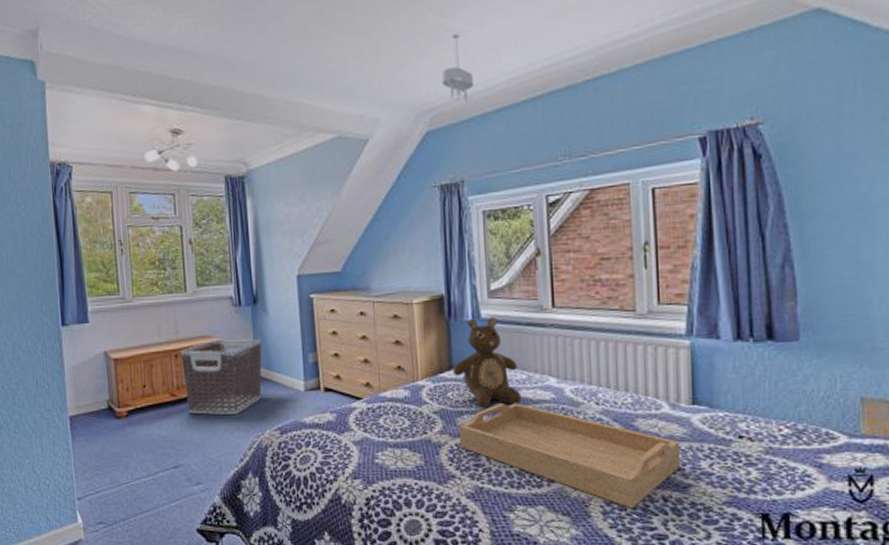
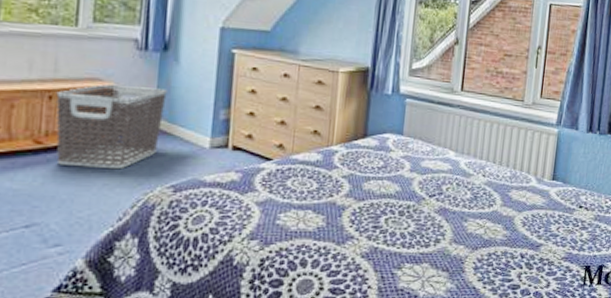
teddy bear: present [452,317,522,409] -> none [366,92,425,175]
serving tray: present [459,403,681,508] -> none [363,171,540,264]

